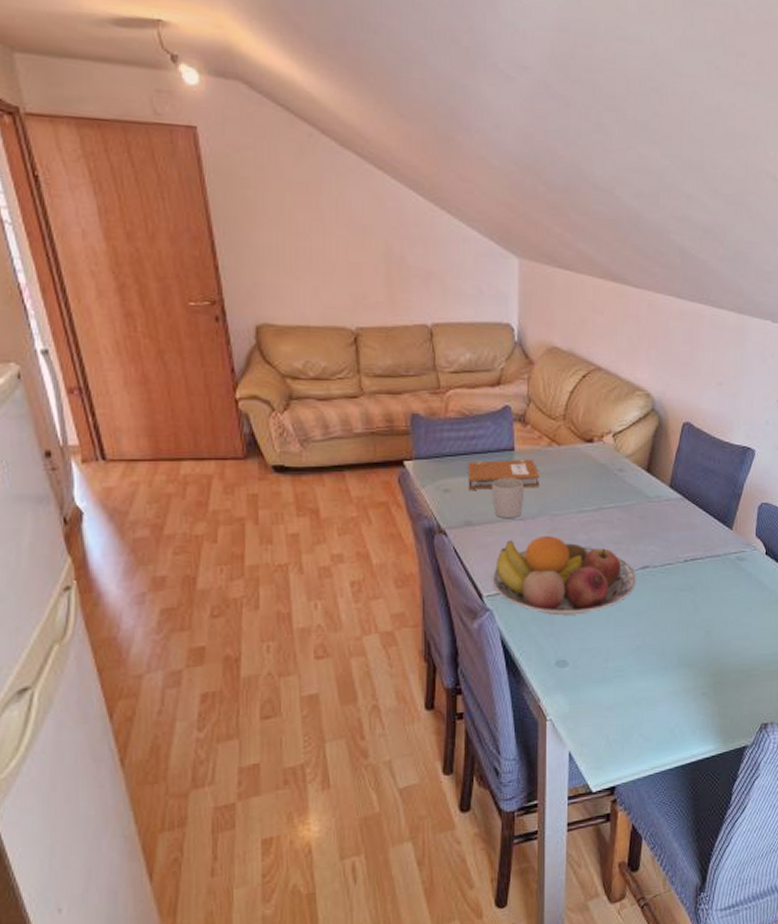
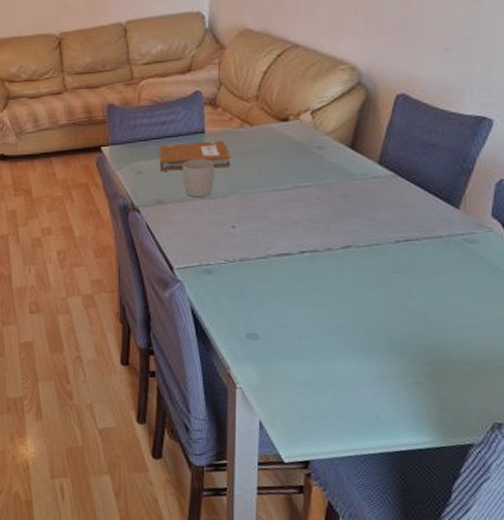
fruit bowl: present [492,536,637,616] -> none [183,214,338,291]

